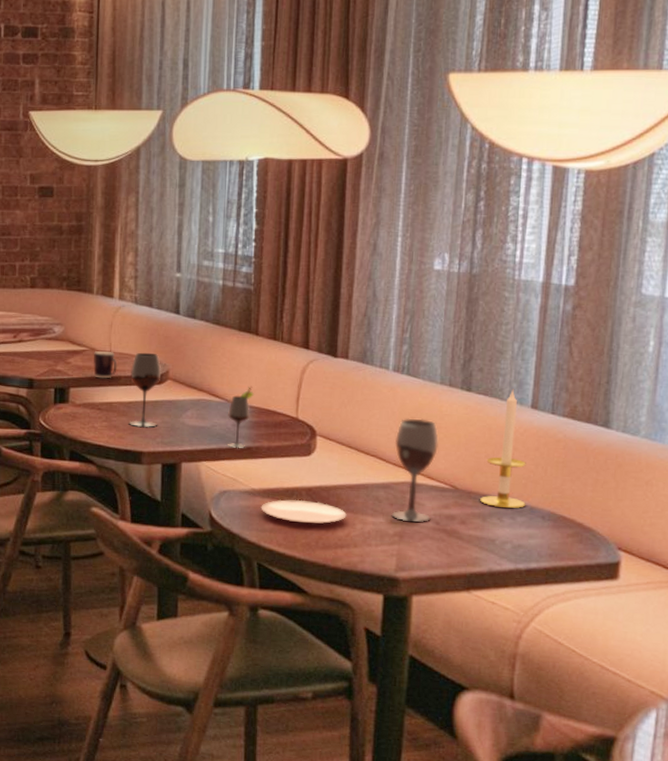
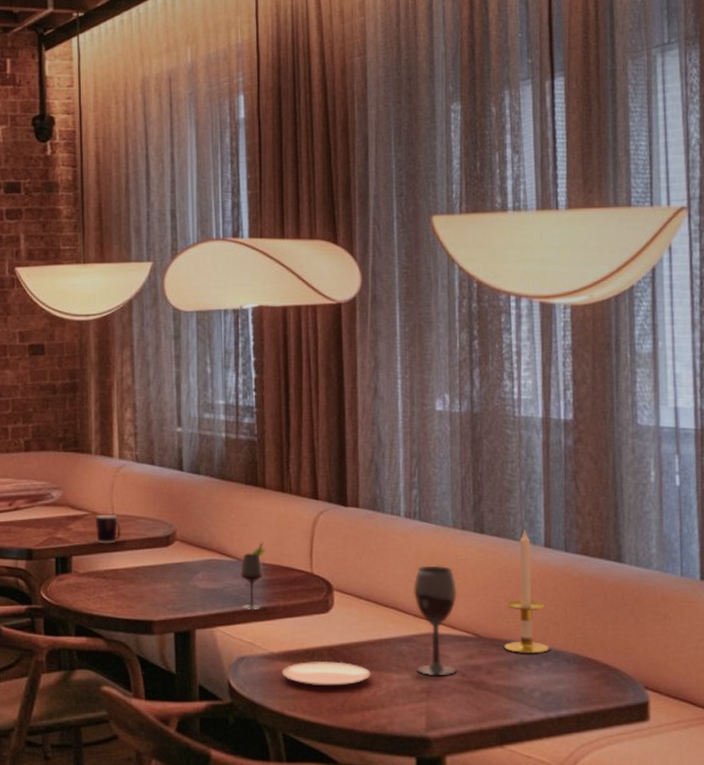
wineglass: present [129,352,162,428] -> none [136,513,168,595]

